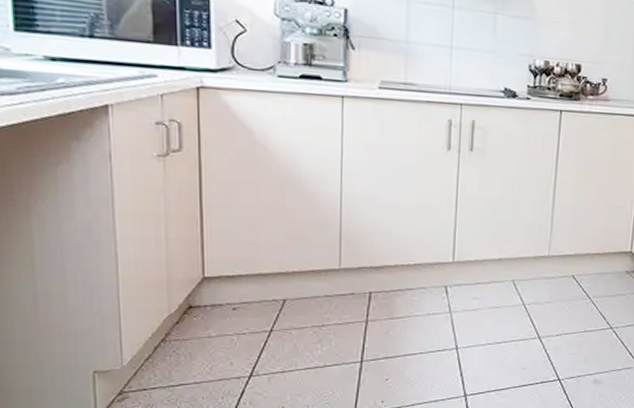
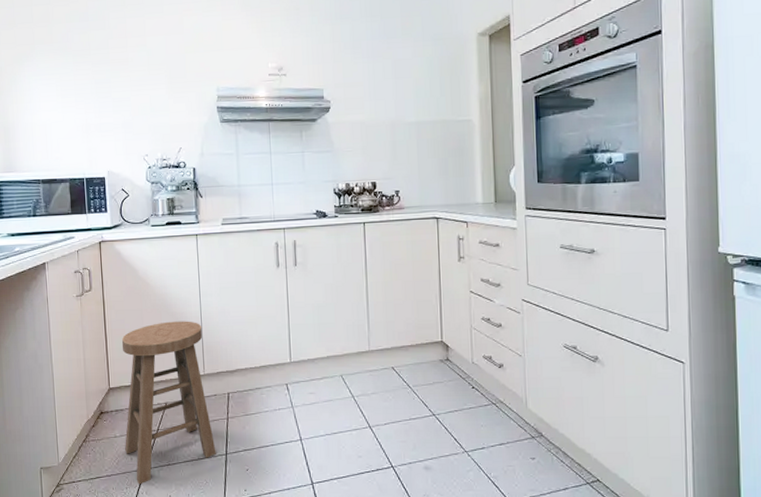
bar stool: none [221,201,349,394] -> present [122,321,216,485]

